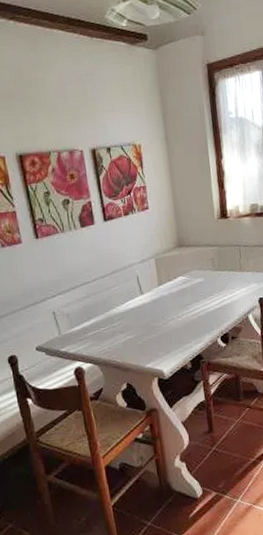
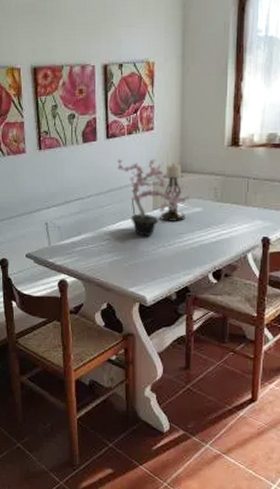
potted plant: none [118,236,192,312] -> present [117,158,191,236]
candle holder: none [163,238,189,295] -> present [160,162,185,221]

